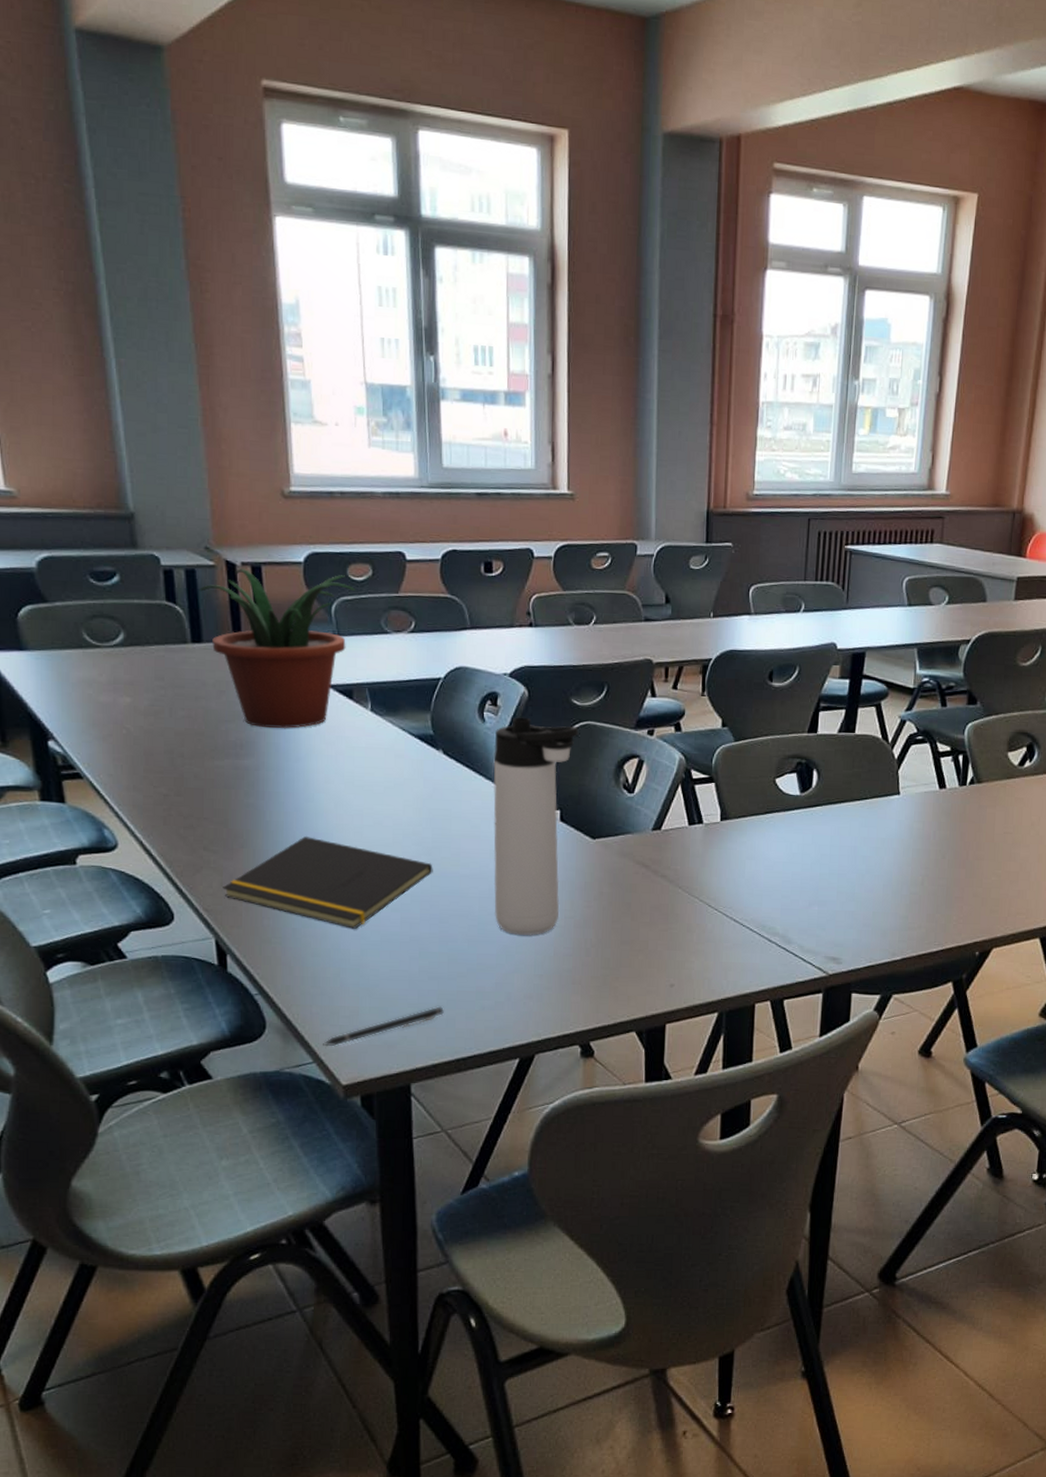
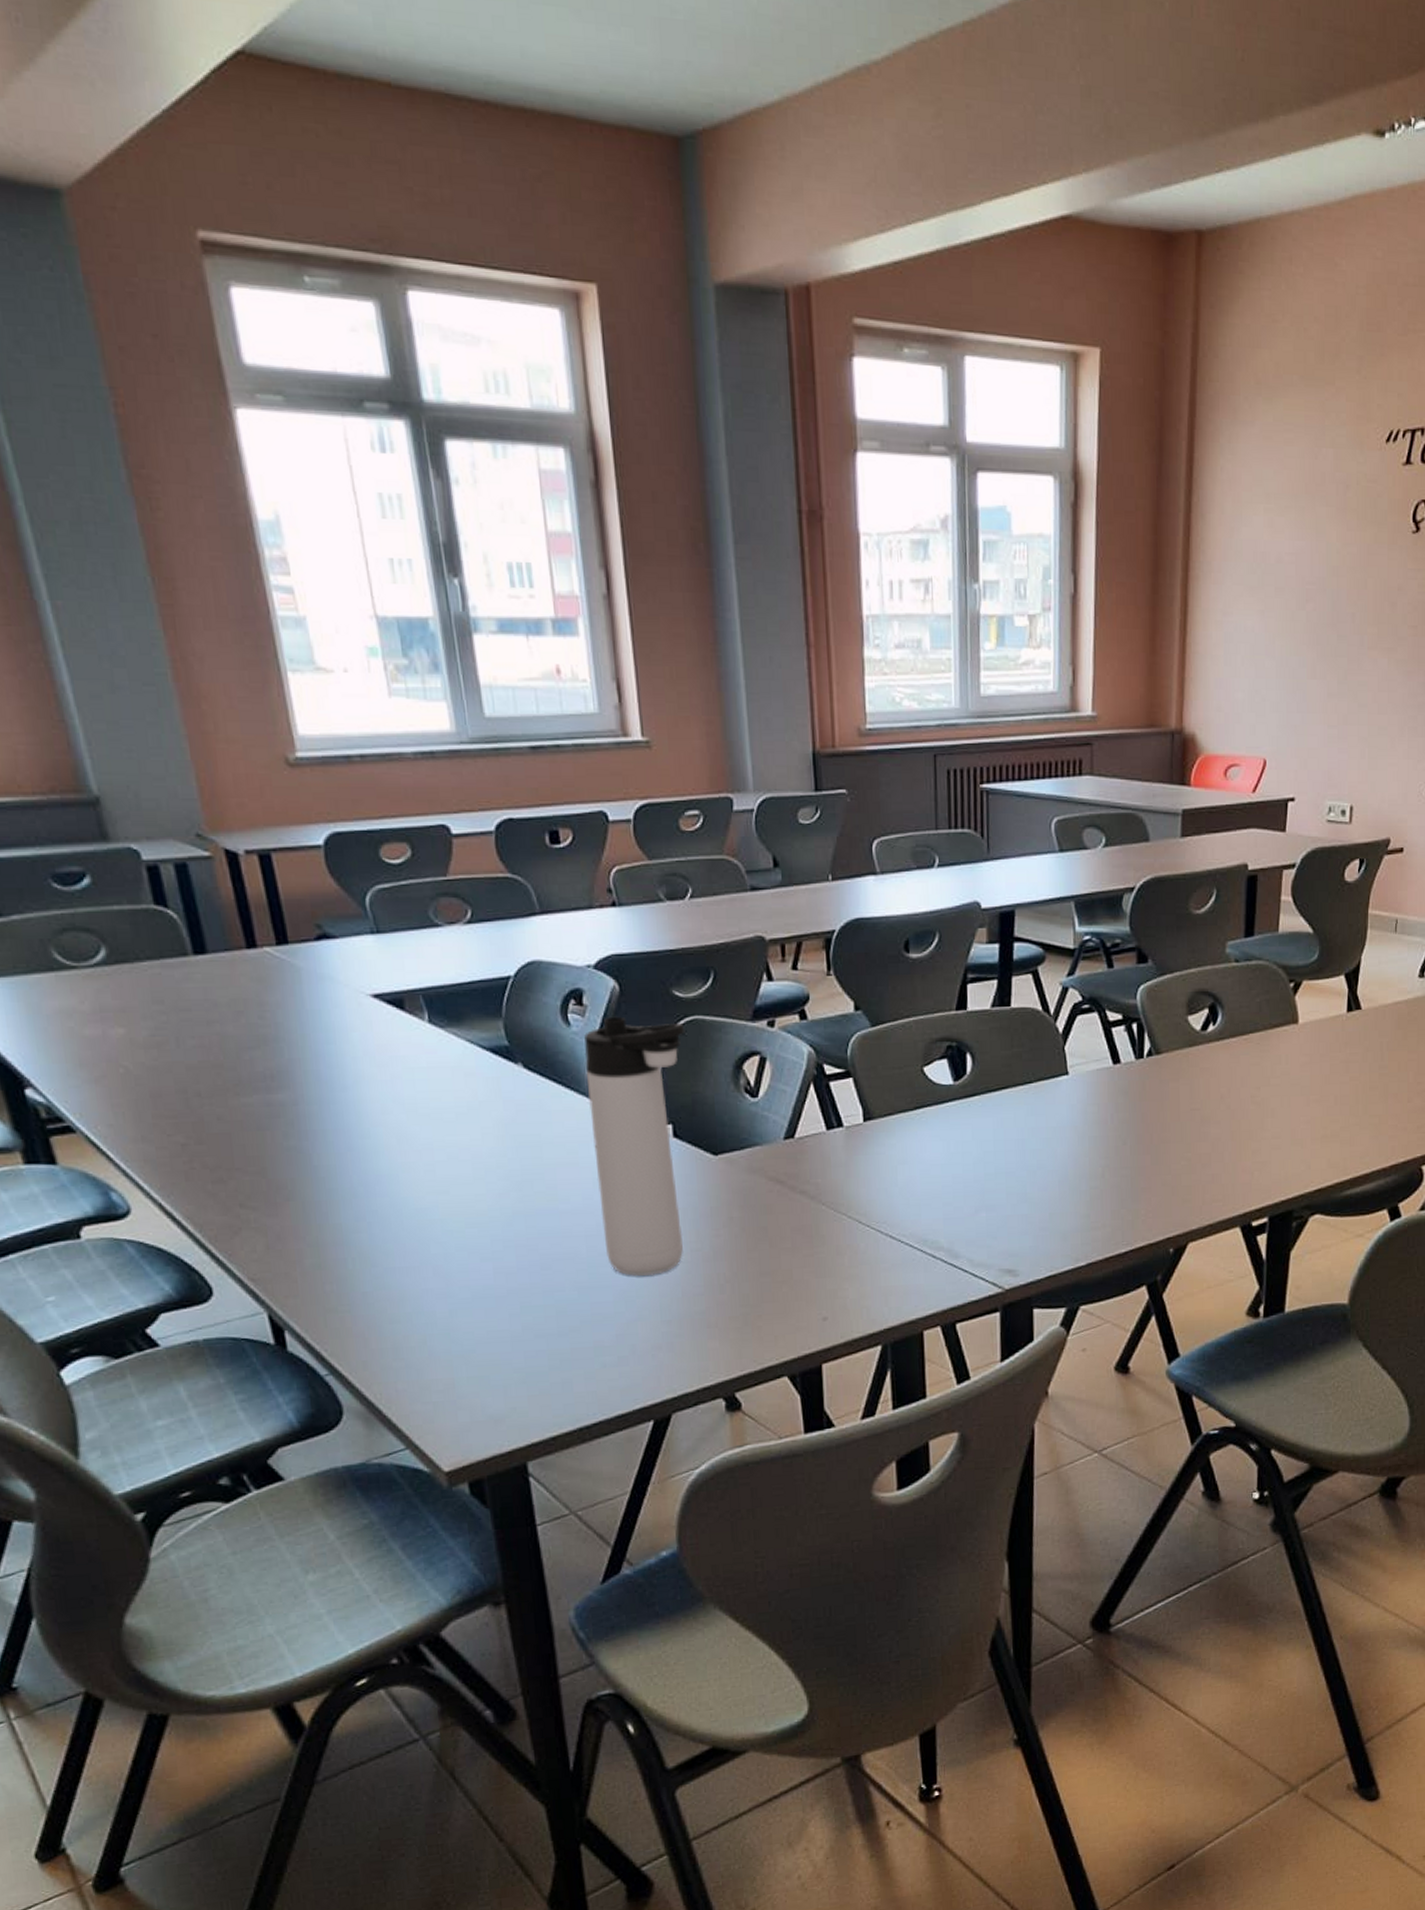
potted plant: present [199,569,356,728] -> none [195,858,393,1052]
notepad: present [223,835,433,929] -> none [269,1179,527,1286]
pen: present [323,1006,444,1046] -> none [415,1368,558,1428]

